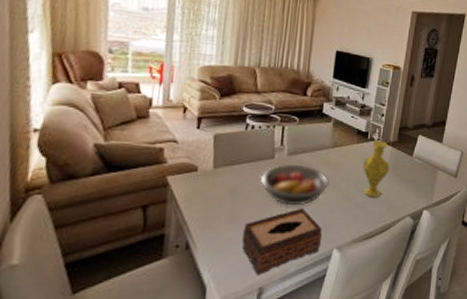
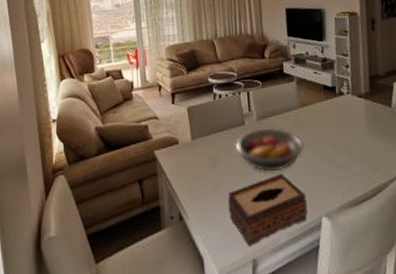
vase: present [363,140,390,198] -> none [336,94,368,157]

